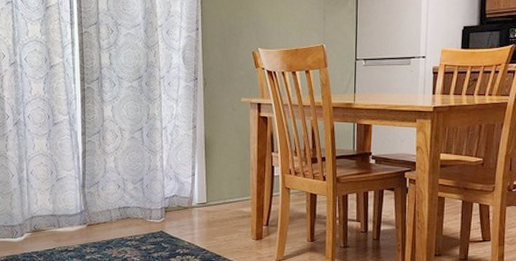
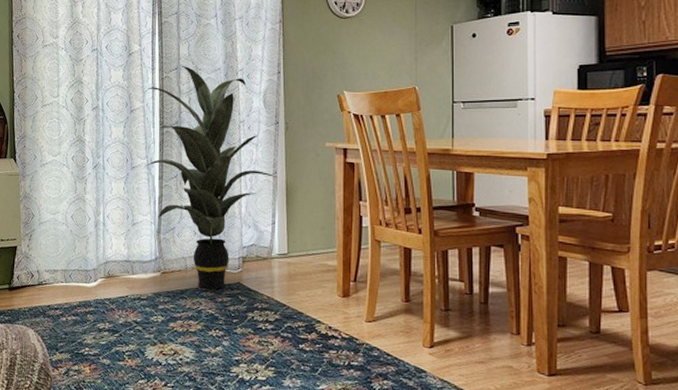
indoor plant: none [66,20,197,238] -> present [144,65,278,289]

